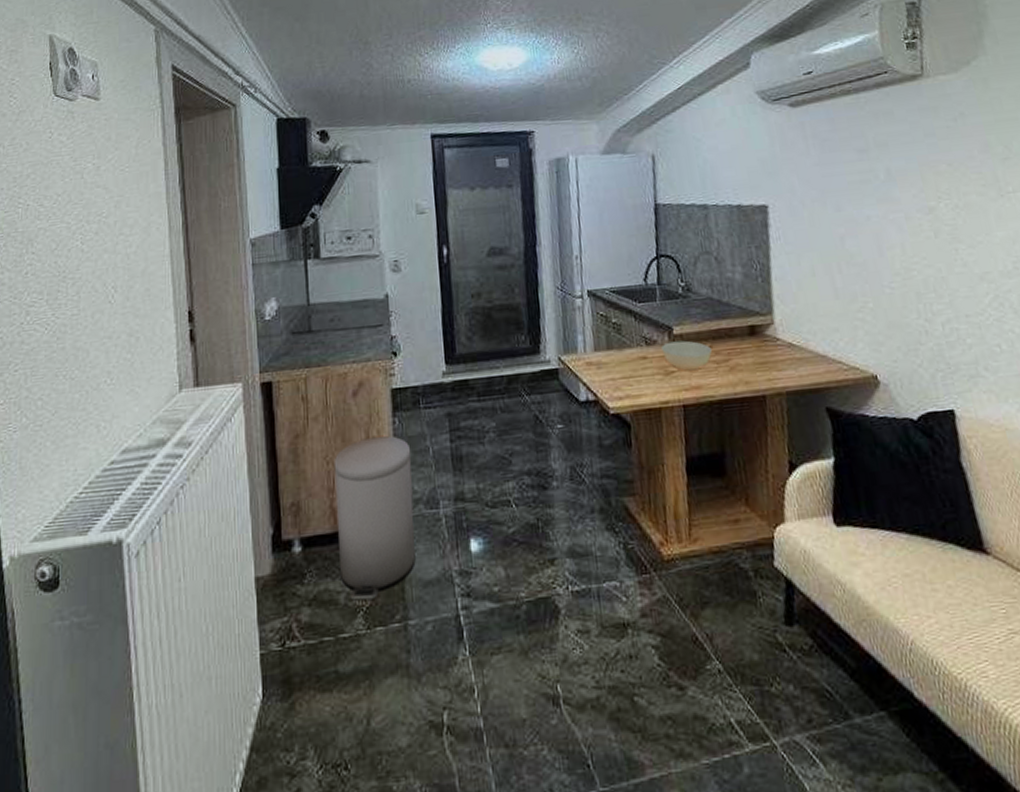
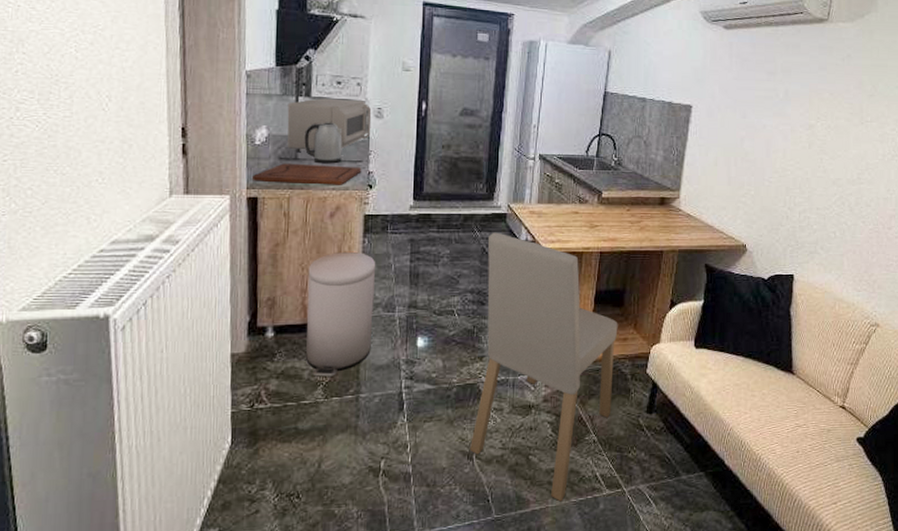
cutting board: none [264,332,383,363] -> present [251,163,362,185]
microwave: none [296,254,390,324] -> present [287,98,372,153]
kettle: none [317,284,360,334] -> present [304,122,343,164]
dining chair: none [540,393,736,765] -> present [470,232,618,502]
bowl: present [661,340,712,371] -> none [591,203,629,226]

